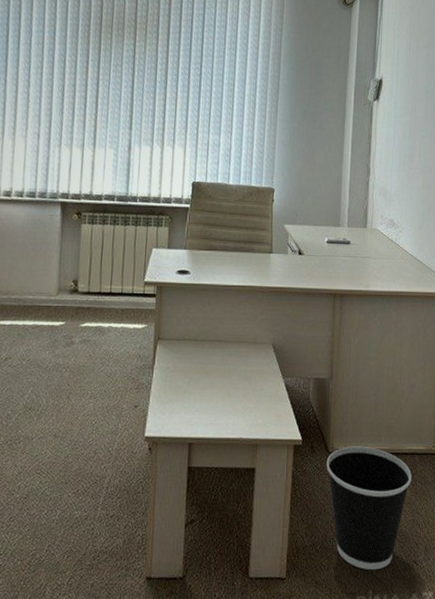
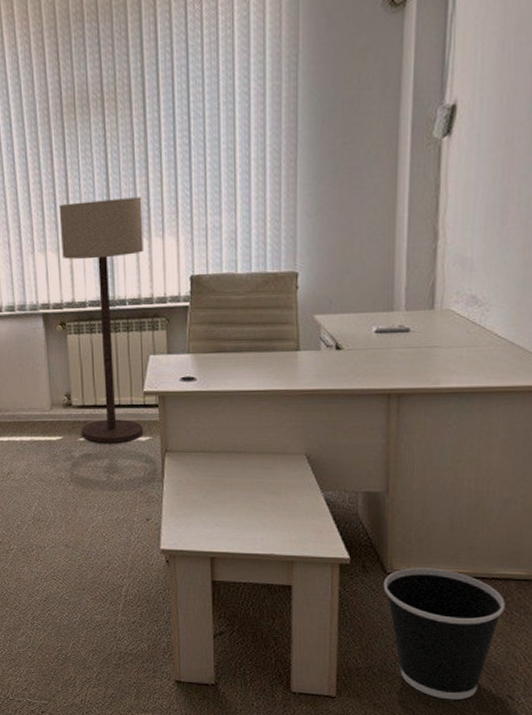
floor lamp: none [84,107,159,330] -> present [59,197,144,443]

